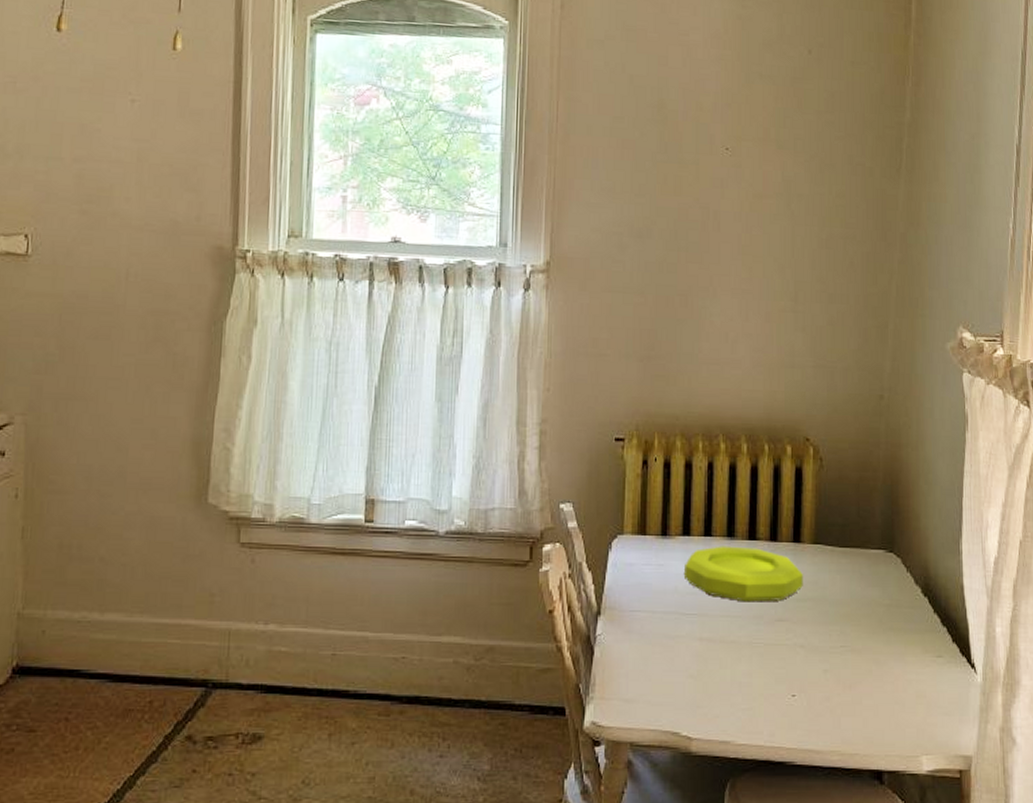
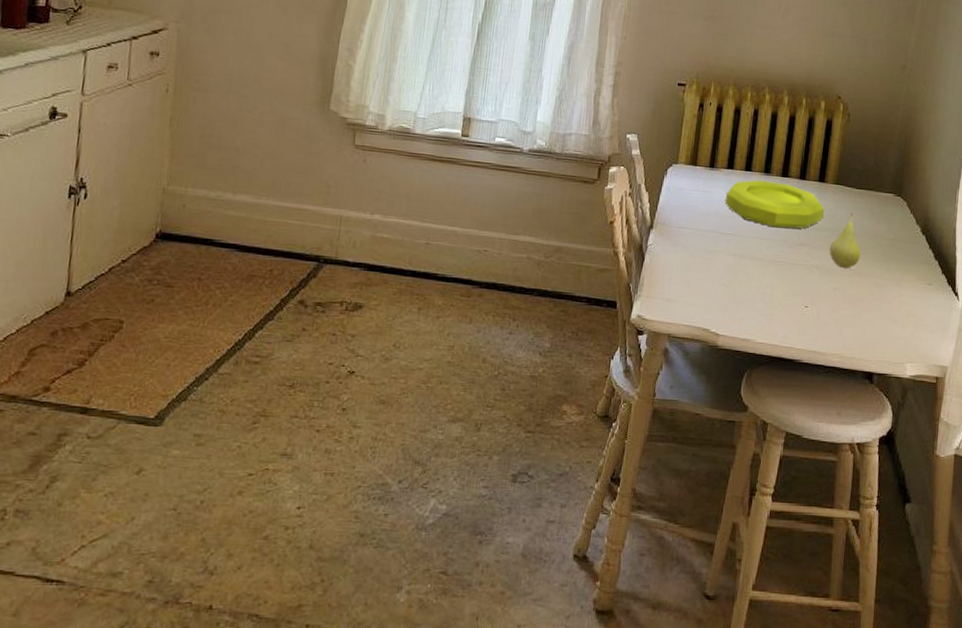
fruit: none [814,575,852,646] -> present [829,212,861,269]

